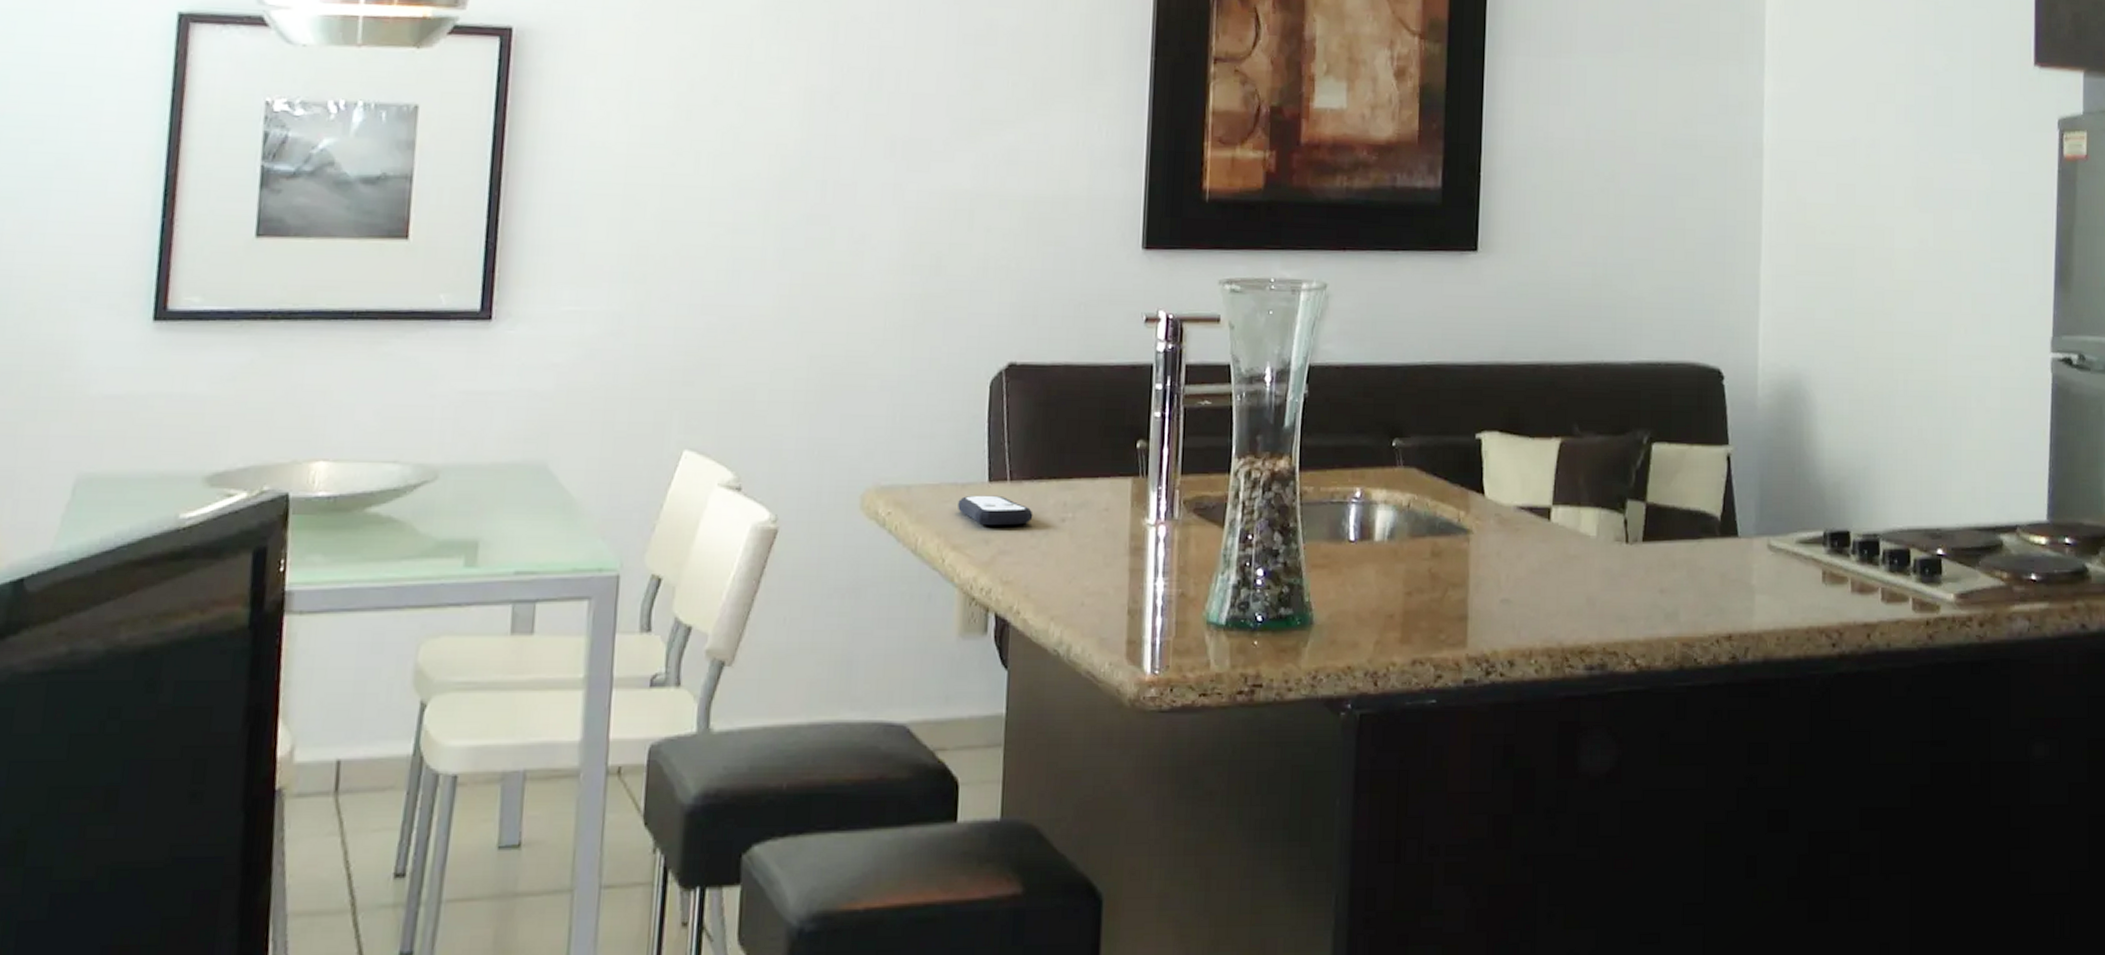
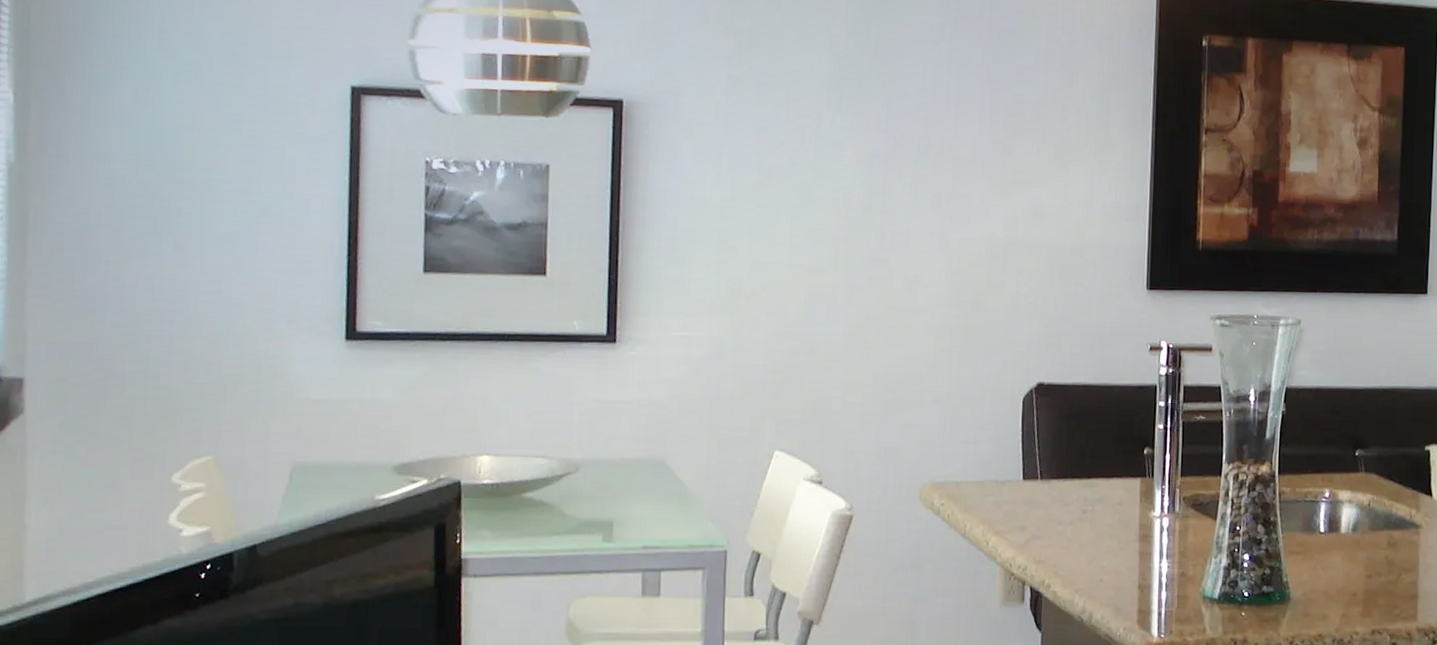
remote control: present [958,495,1033,526] -> none [998,490,1060,516]

